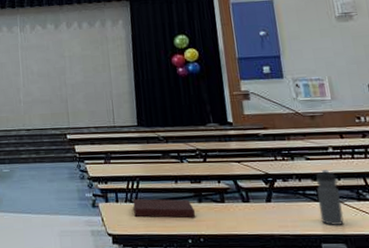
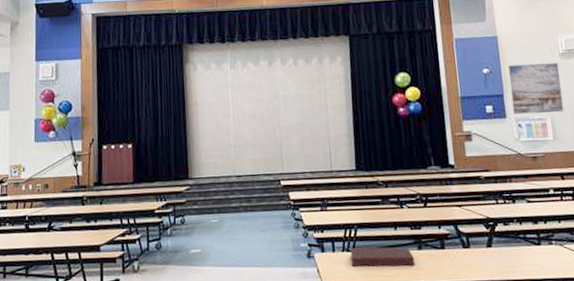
wall art: none [285,25,342,75] -> present [508,63,564,115]
water bottle: present [316,168,344,225] -> none [536,211,563,269]

